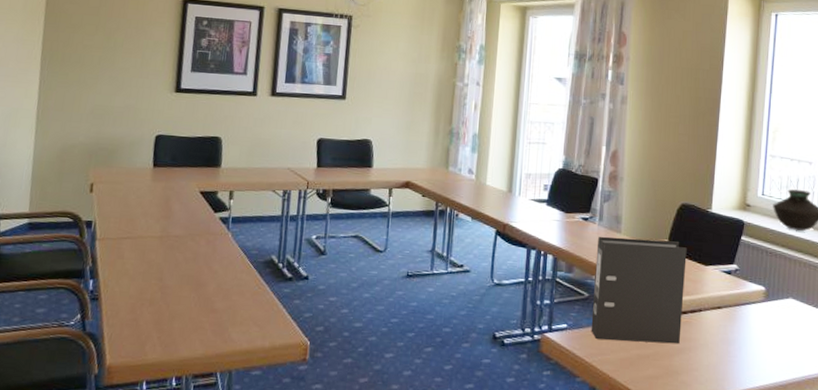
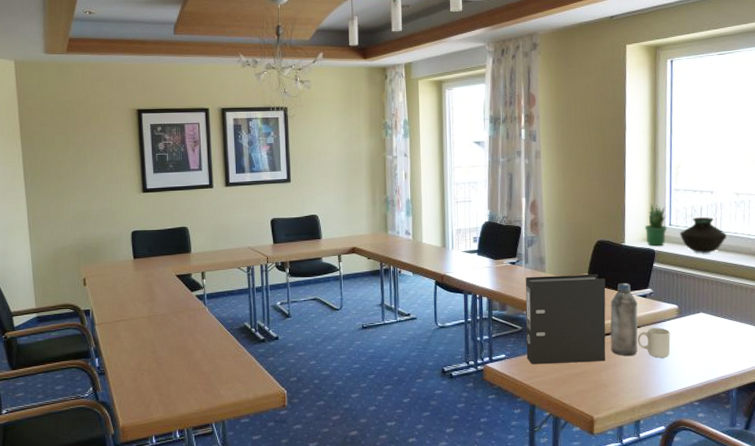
water bottle: none [686,255,721,340] -> present [610,283,638,356]
cup: none [718,310,754,347] -> present [638,328,671,358]
planter: none [735,169,760,217] -> present [645,204,667,246]

